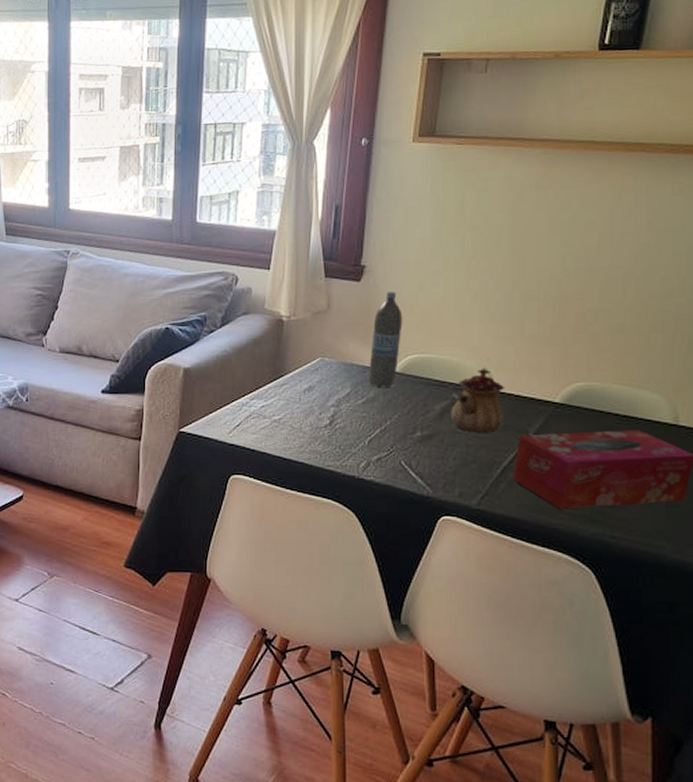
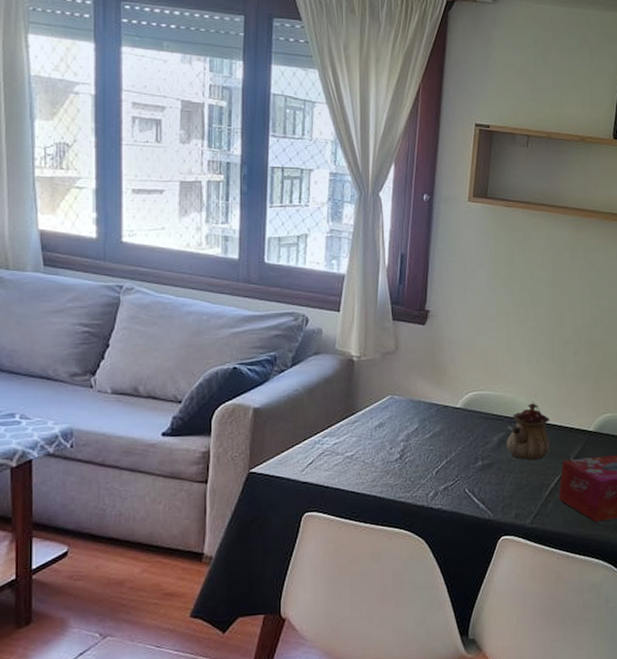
water bottle: present [369,292,403,388] -> none [435,335,464,423]

